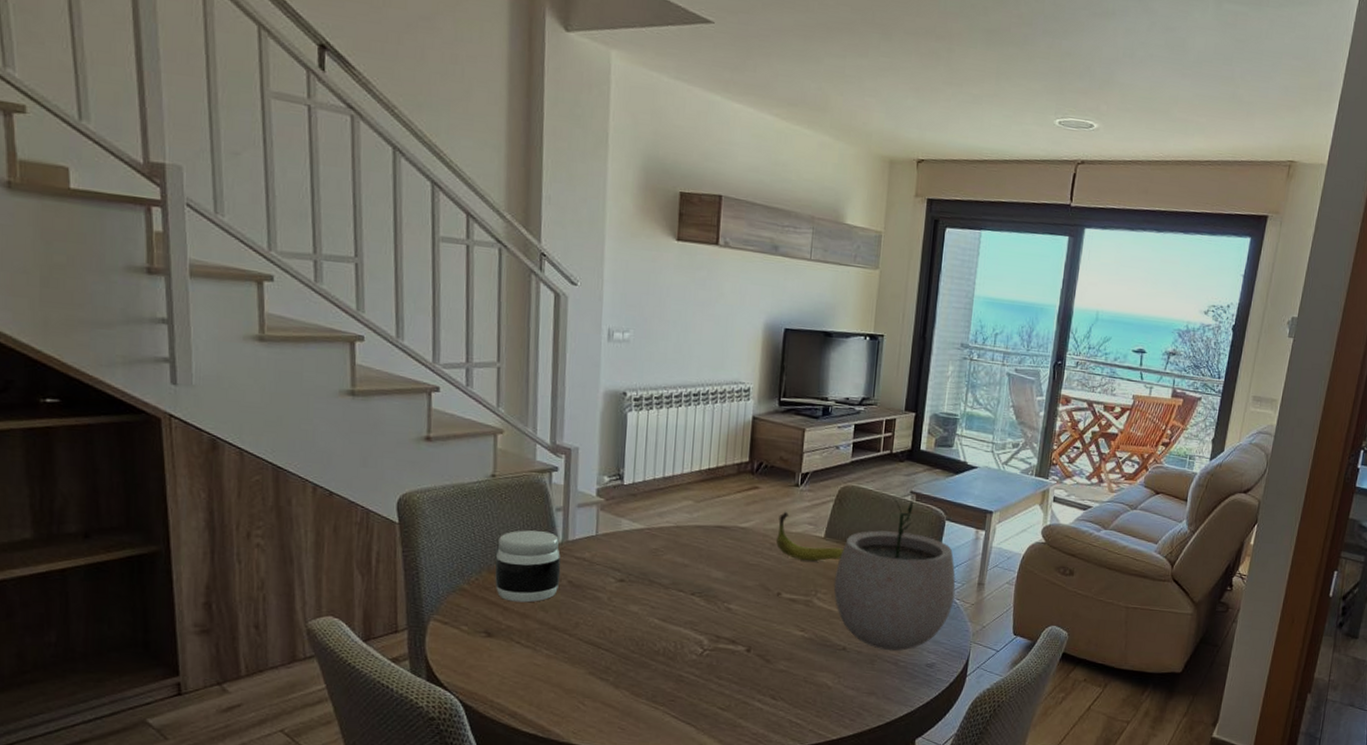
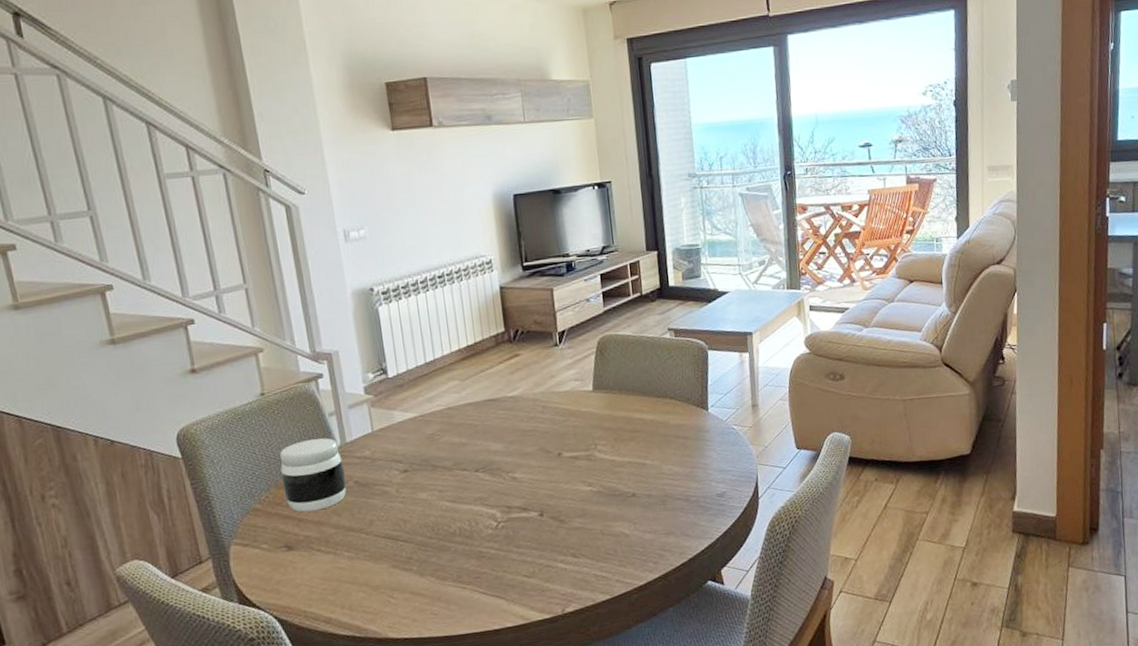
banana: present [776,511,843,562] -> none [544,372,614,417]
plant pot: present [833,498,956,651] -> none [610,338,732,489]

